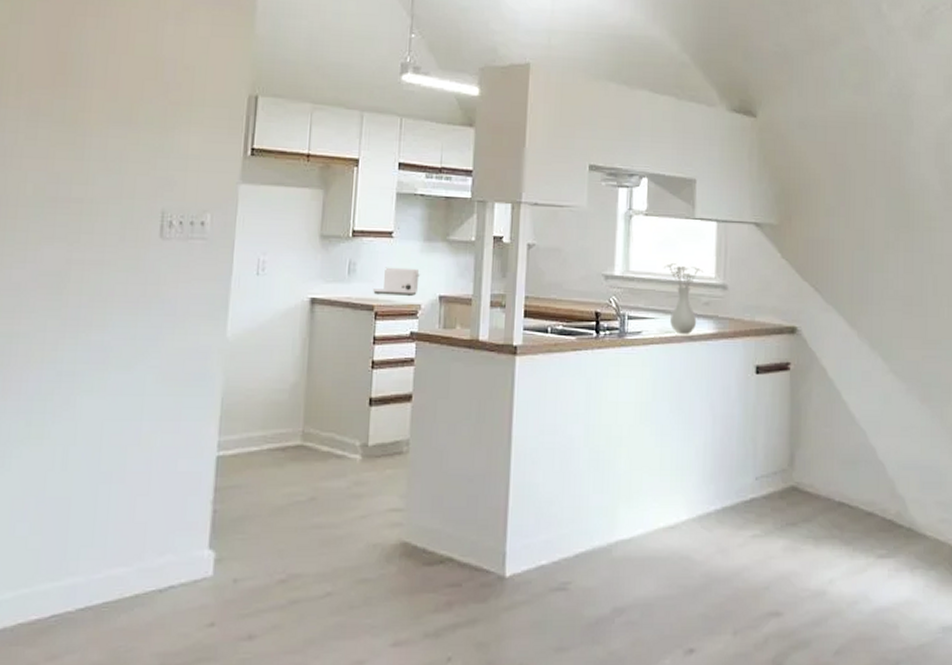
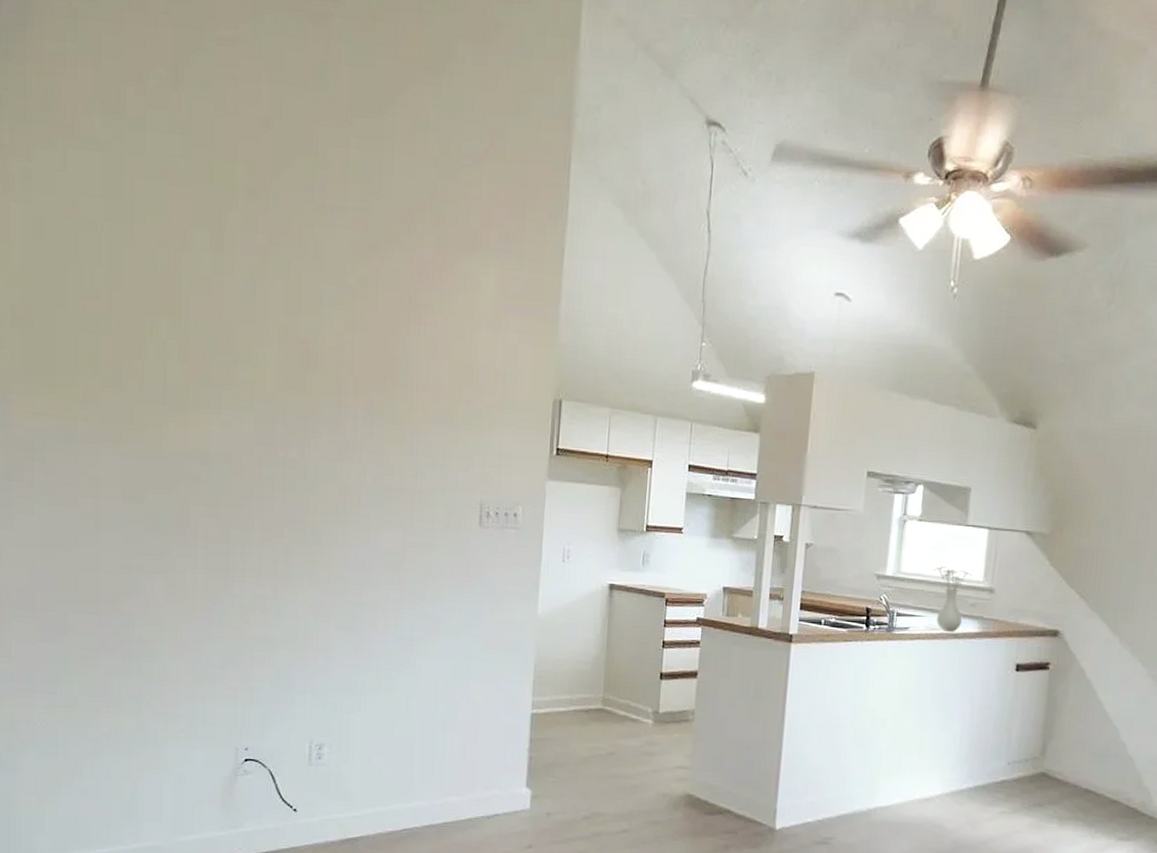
toaster: present [373,267,420,297] -> none [664,559,706,587]

